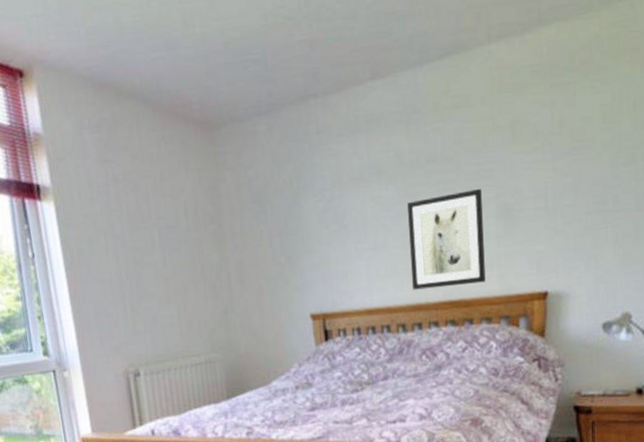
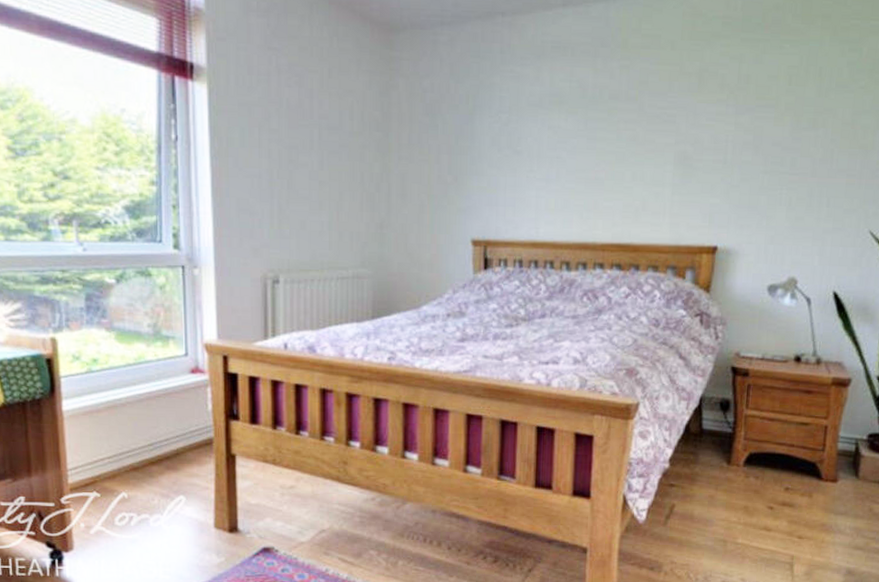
wall art: present [407,188,486,290] -> none [580,132,662,229]

